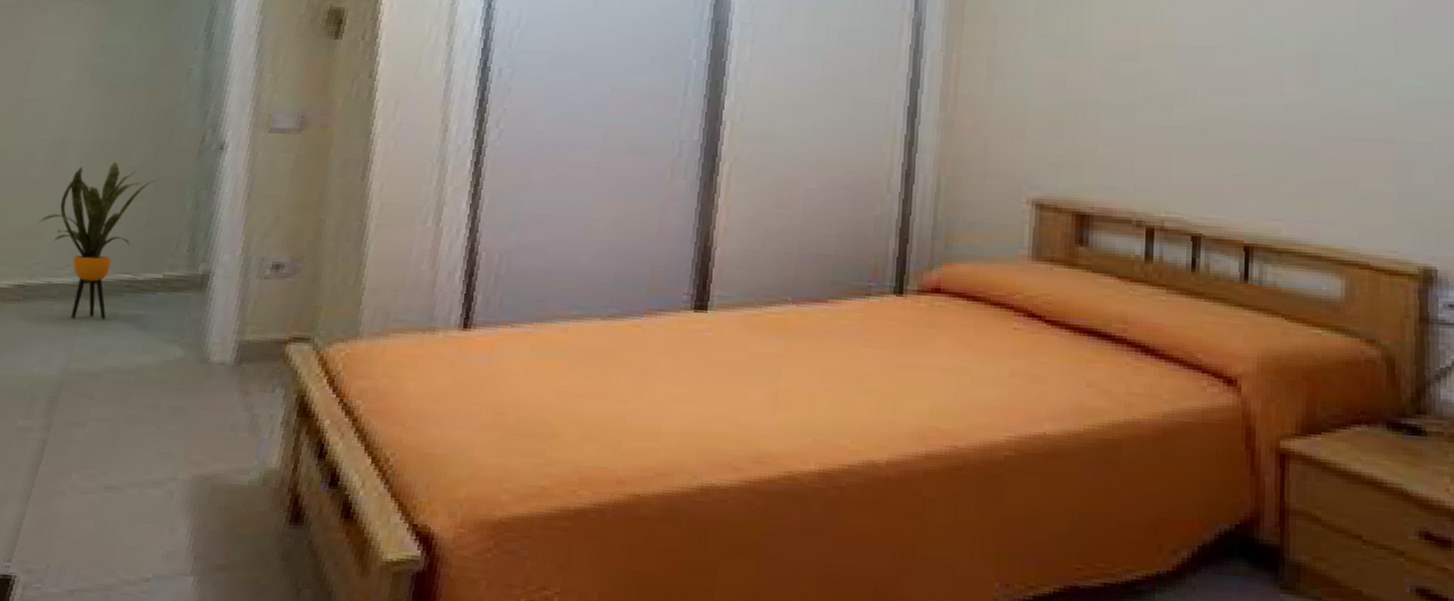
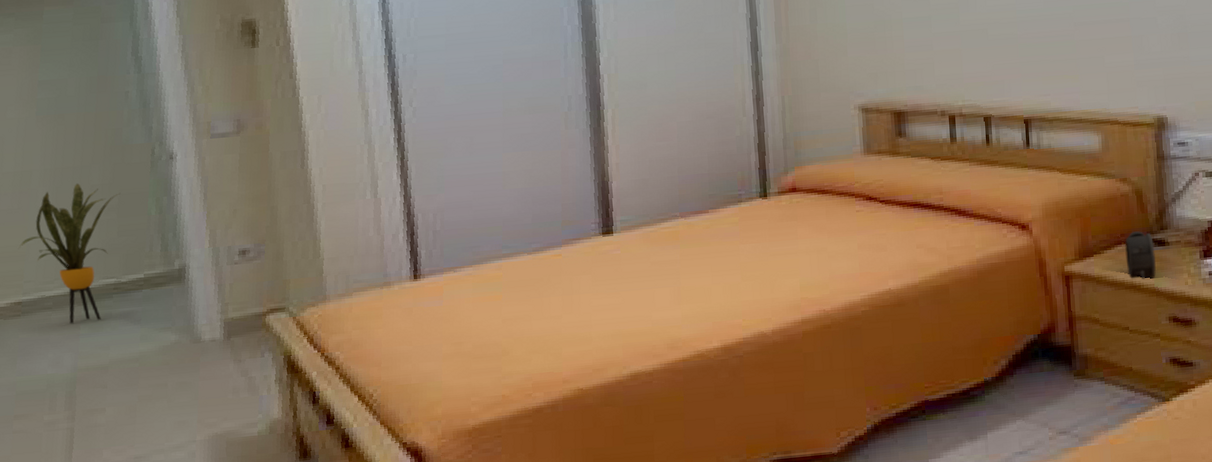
alarm clock: none [1365,410,1407,476] -> present [1125,231,1156,280]

